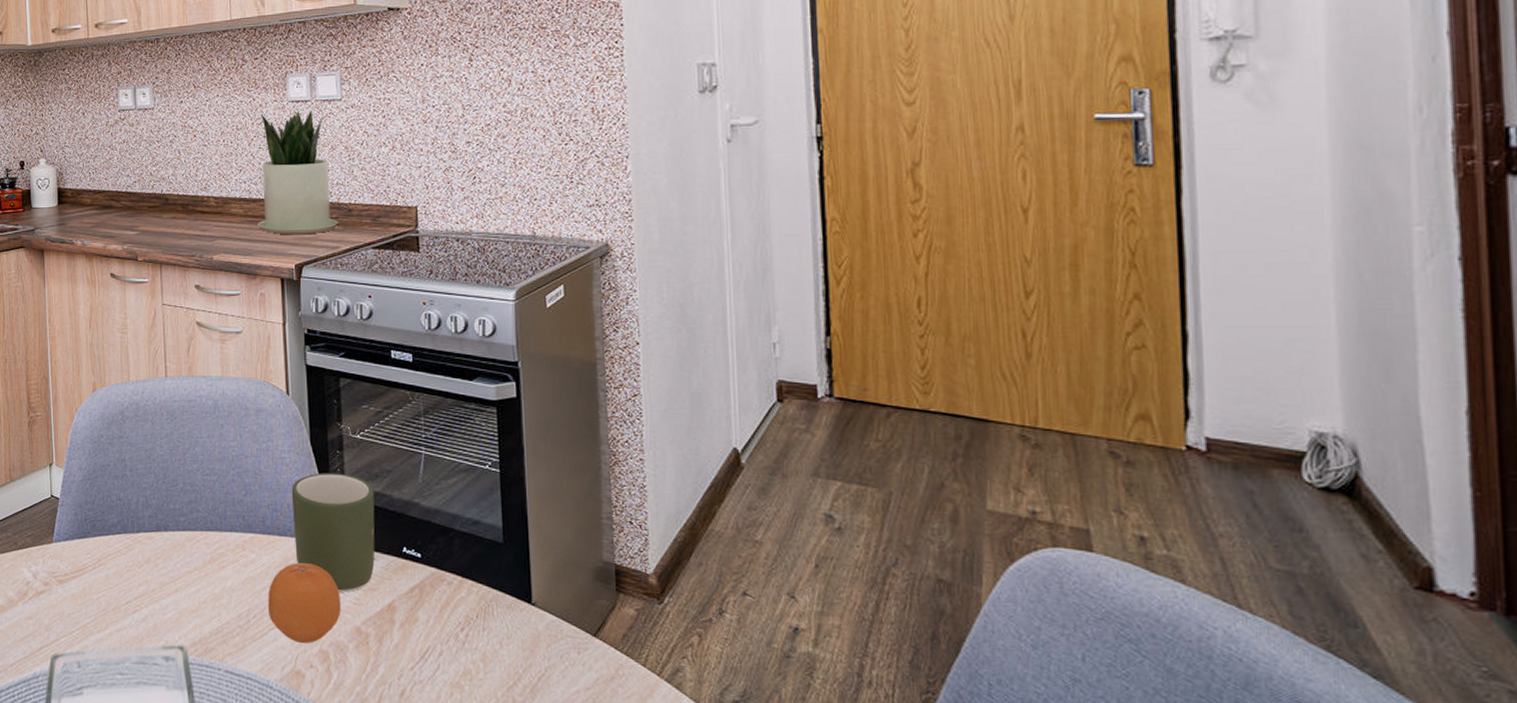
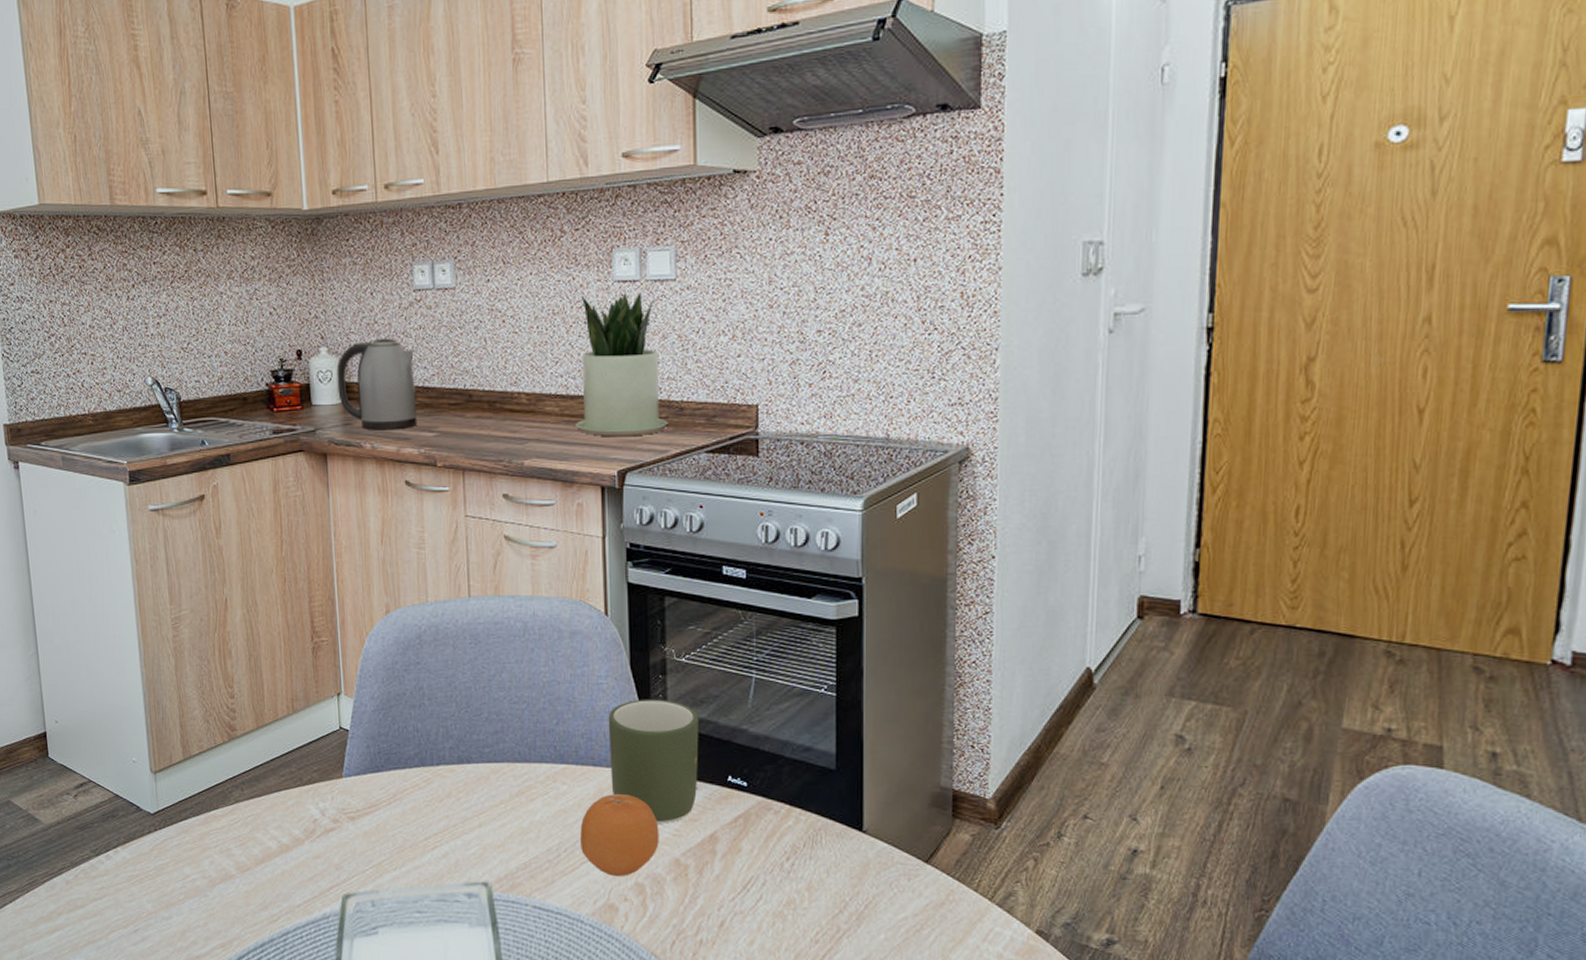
kettle: none [53,150,121,230] -> present [336,338,418,430]

